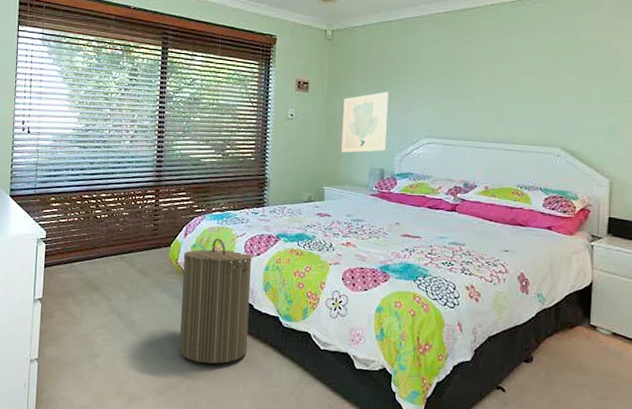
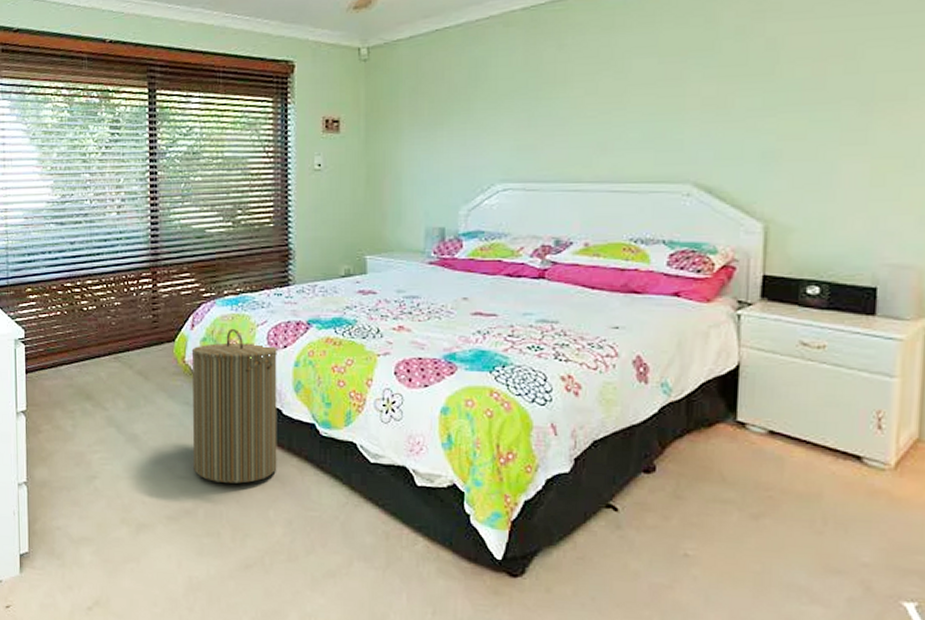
wall art: present [341,91,388,153] -> none [387,123,447,210]

